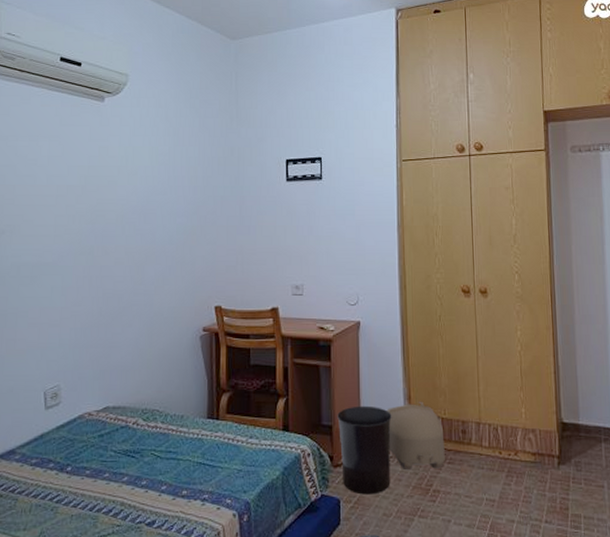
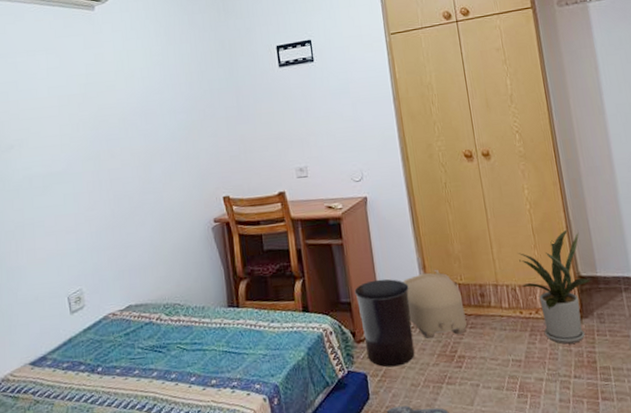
house plant: none [504,375,571,489] -> present [518,229,590,345]

